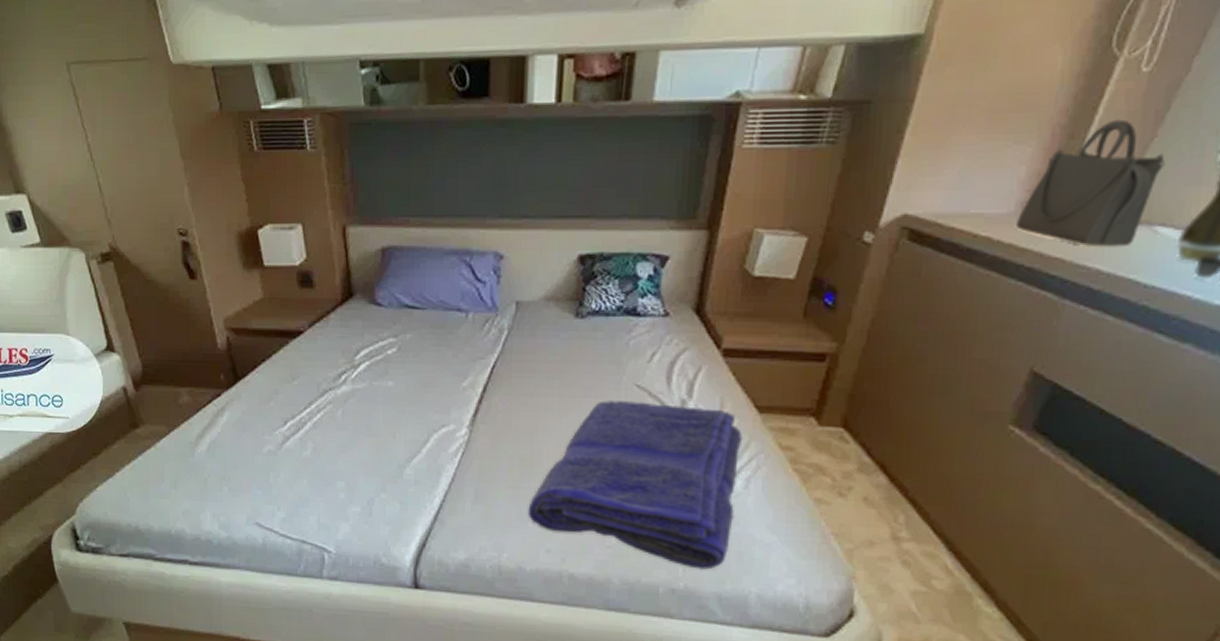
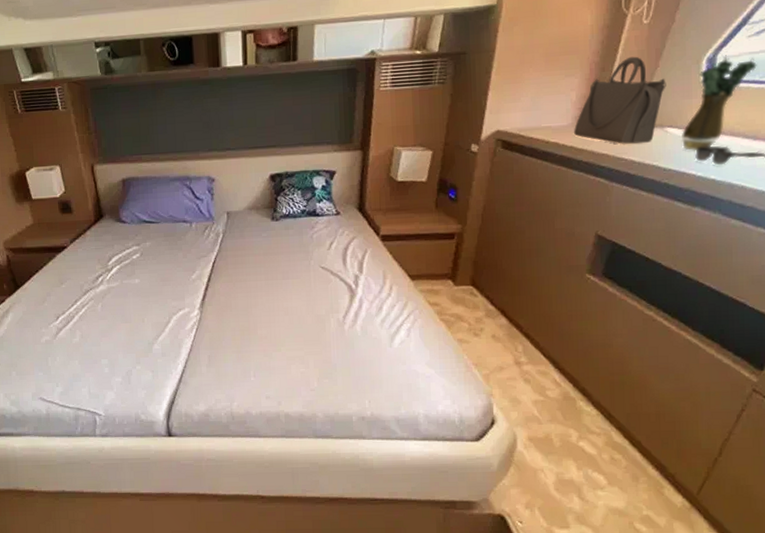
towel: present [528,400,742,570] -> none [249,279,401,400]

